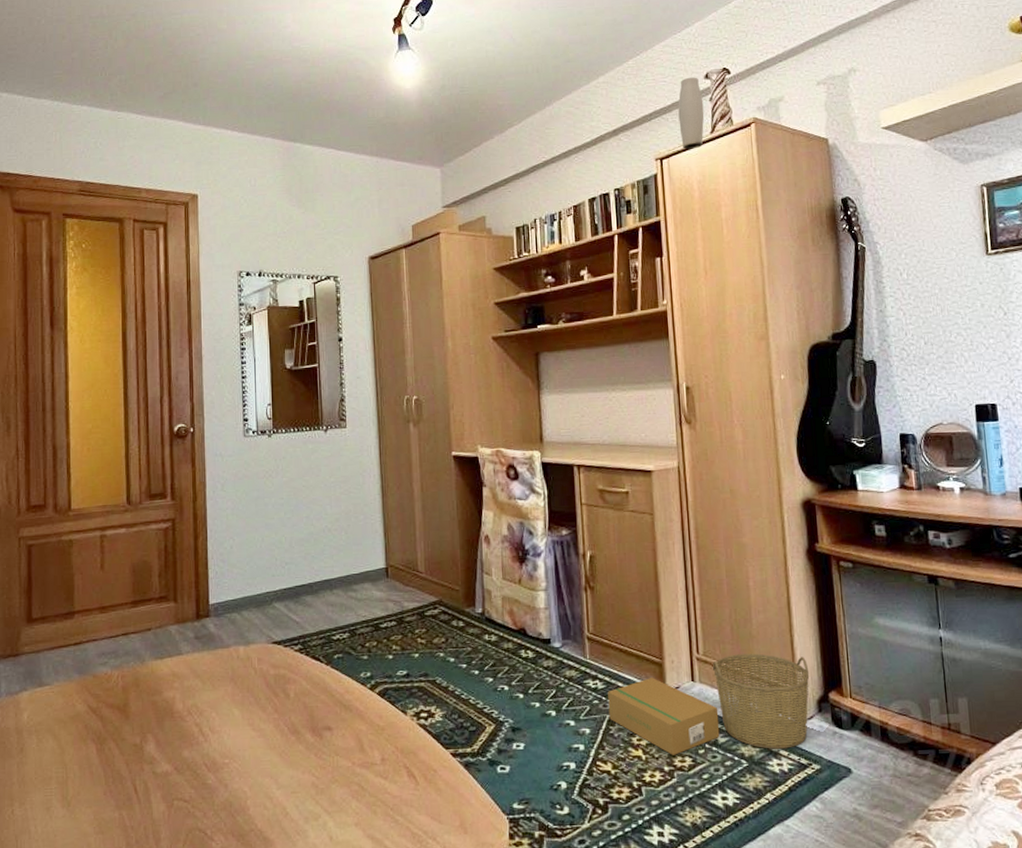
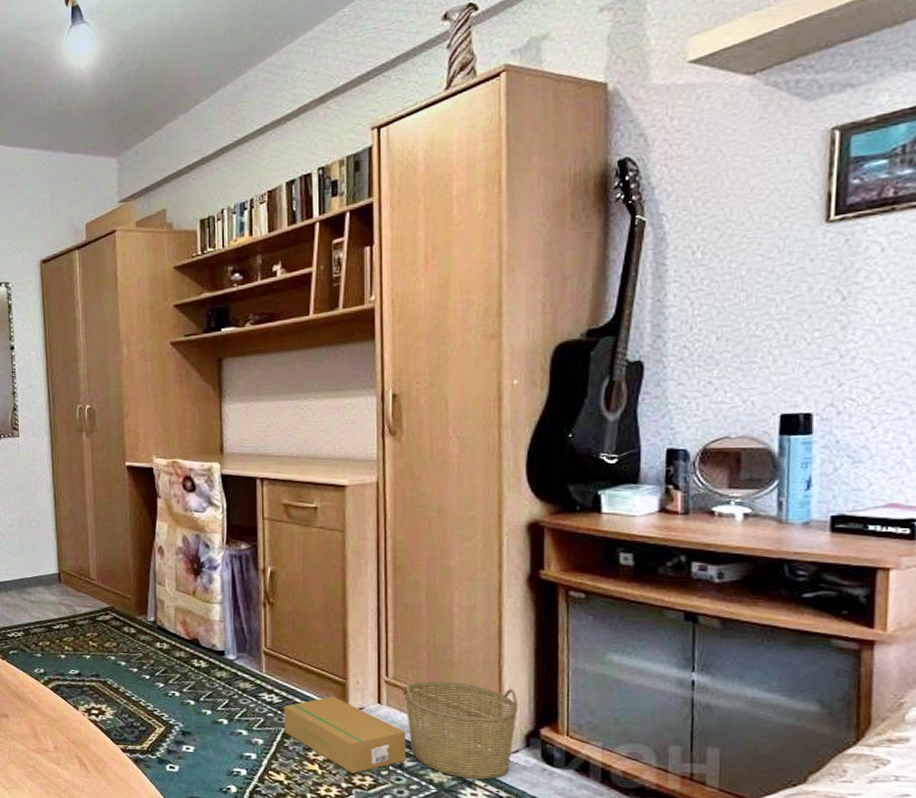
vase: present [678,77,704,149] -> none [404,19,439,113]

